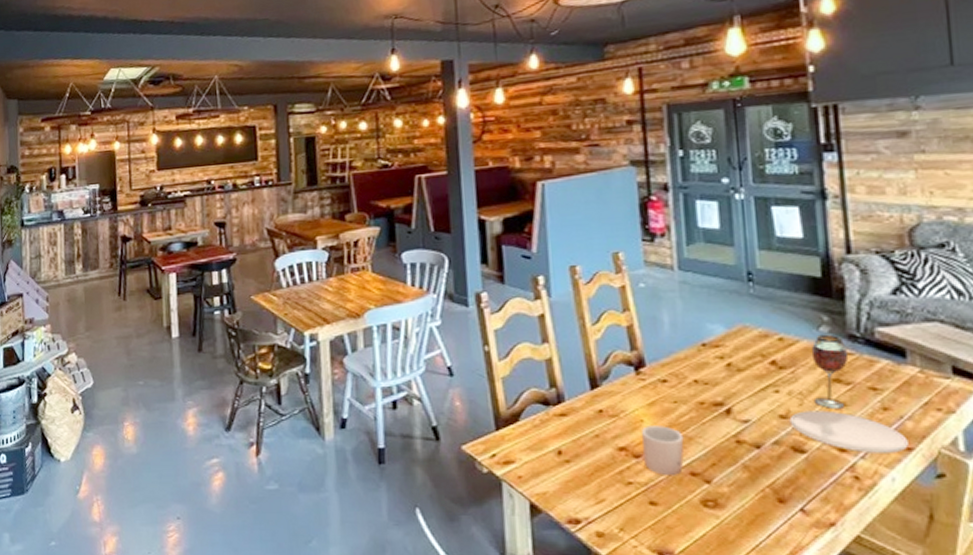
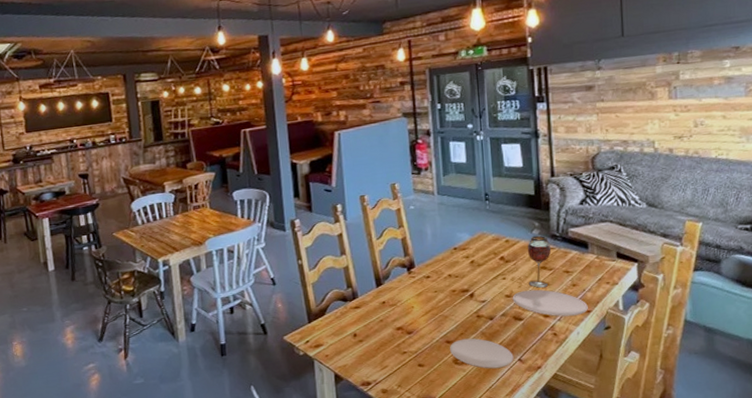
mug: present [641,426,684,475] -> none [412,309,442,345]
plate: none [696,472,793,519] -> present [450,338,514,369]

